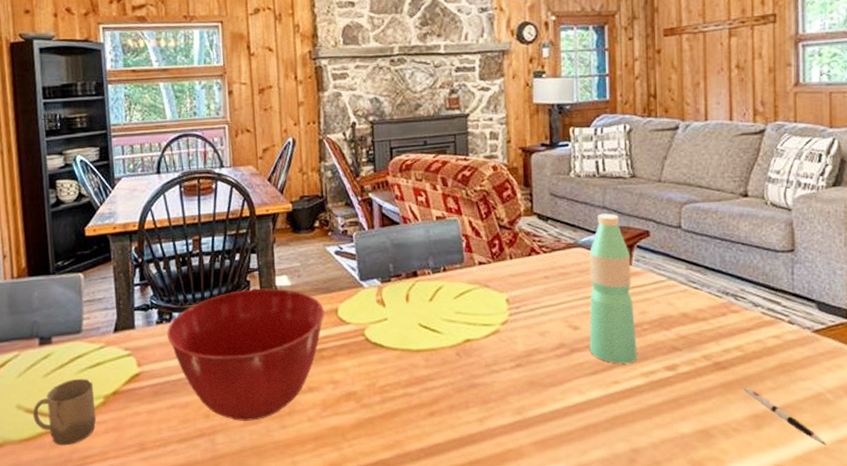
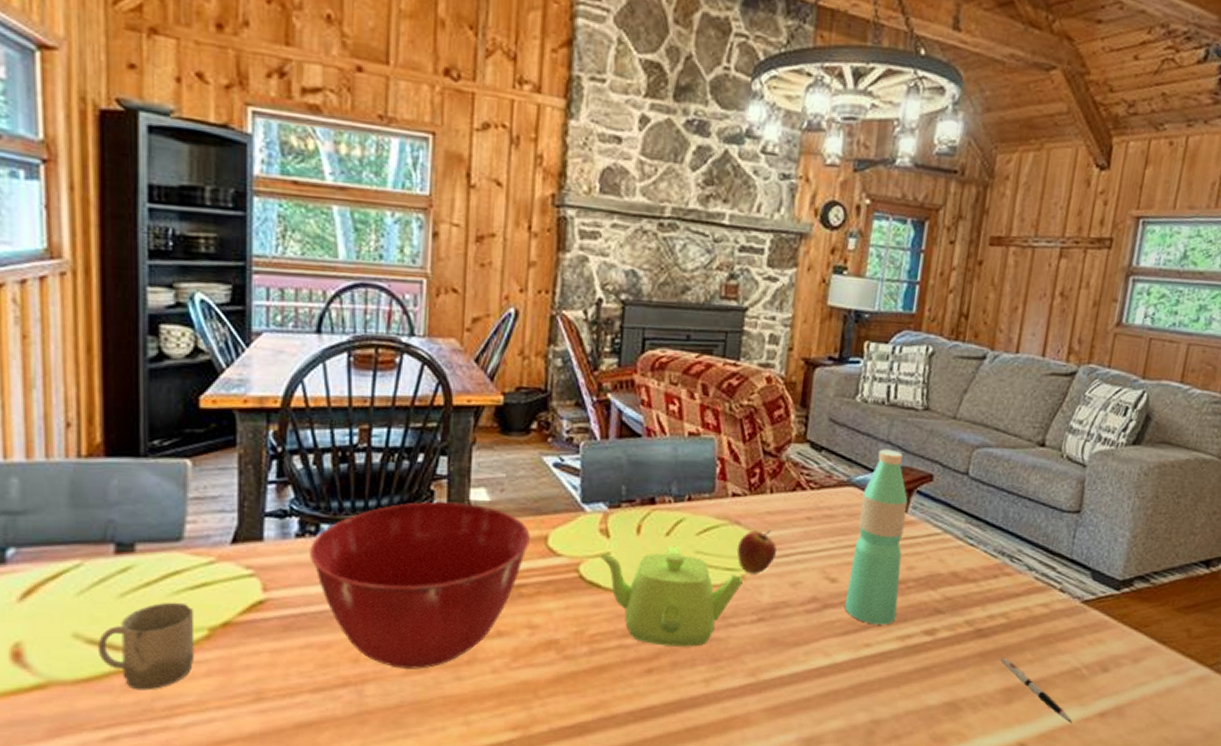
teapot: none [379,309,498,392] -> present [599,546,743,647]
fruit: none [489,289,523,328] -> present [736,530,777,574]

